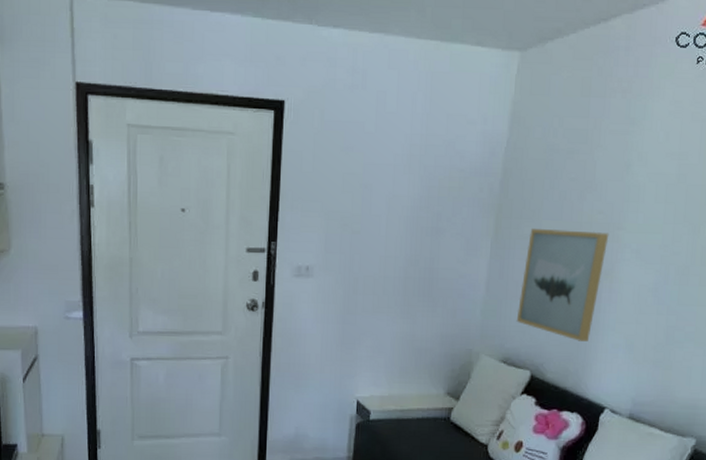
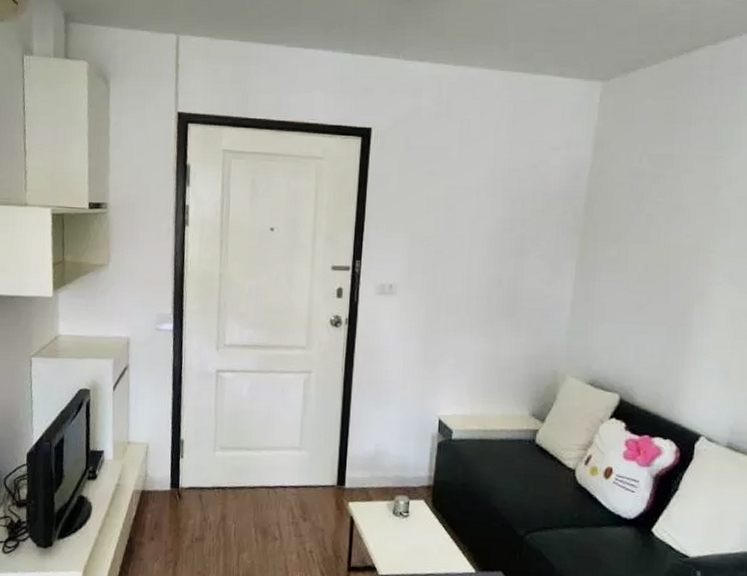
wall art: present [516,229,609,342] -> none [603,251,699,366]

